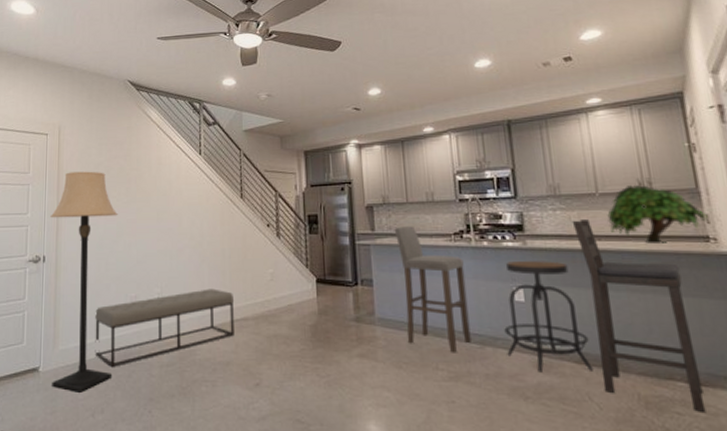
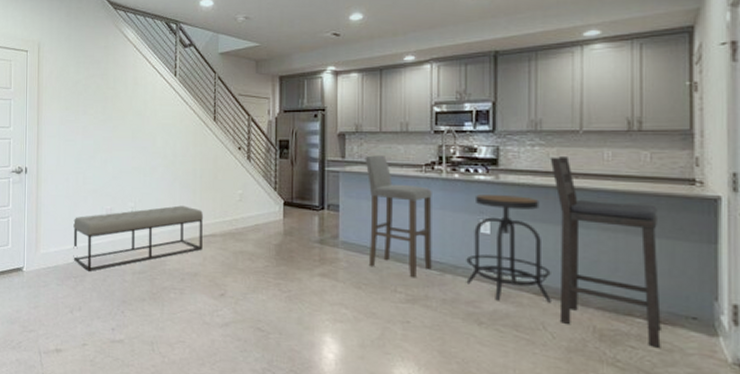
lamp: present [50,171,118,393] -> none [31,89,95,292]
plant: present [607,184,708,245] -> none [589,123,698,186]

